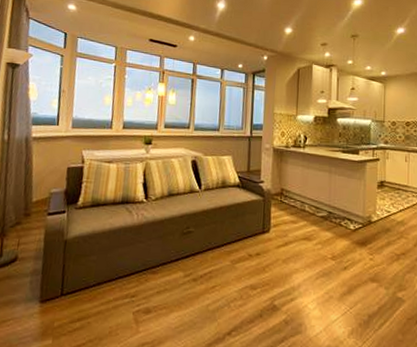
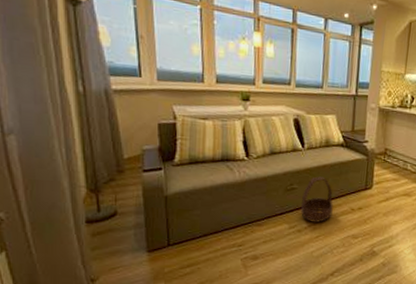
basket: none [196,219,231,270] -> present [301,176,334,223]

